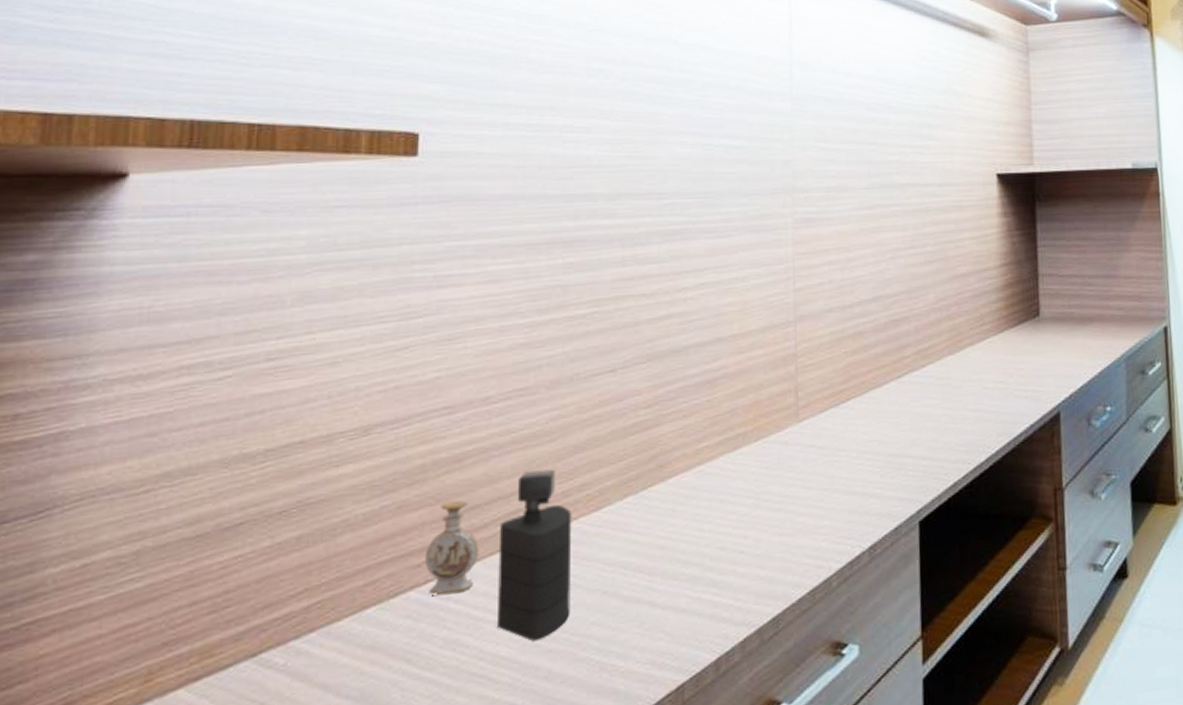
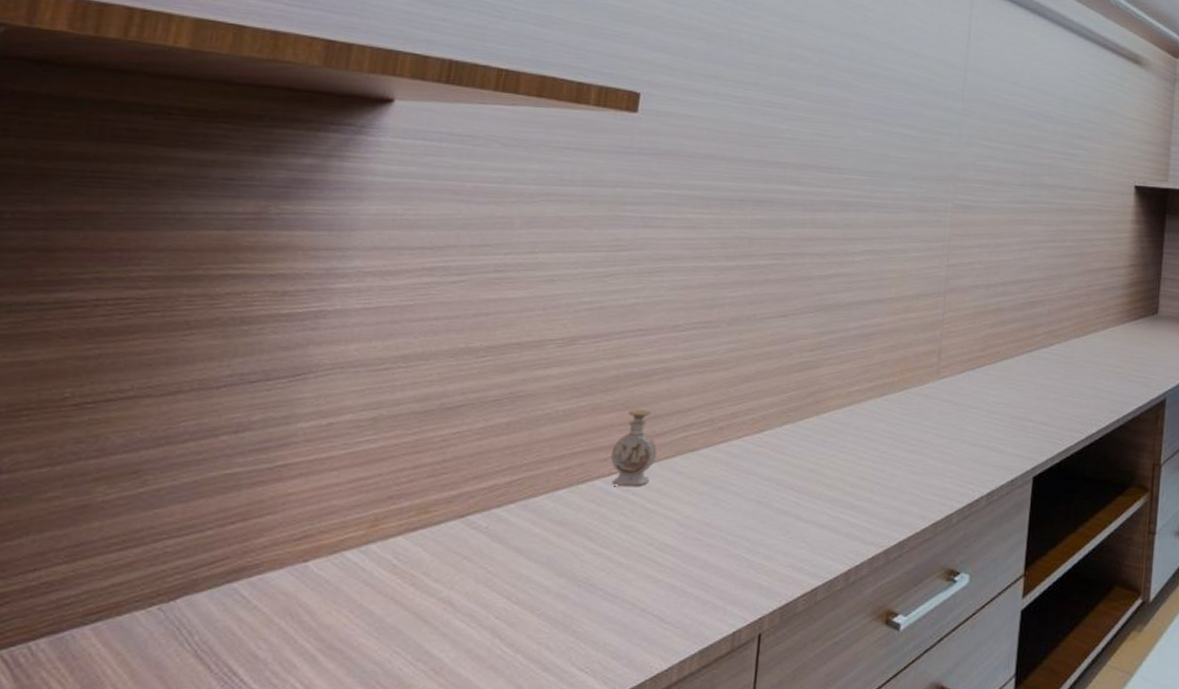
perfume bottle: present [496,469,572,640] -> none [666,392,738,535]

